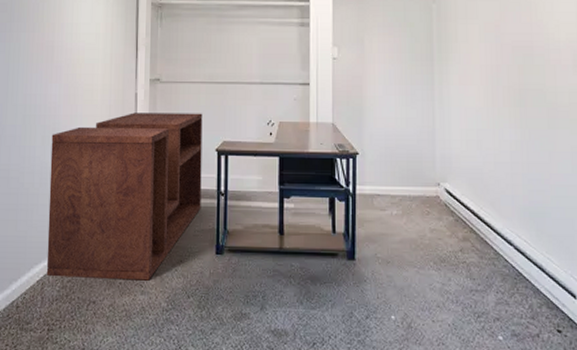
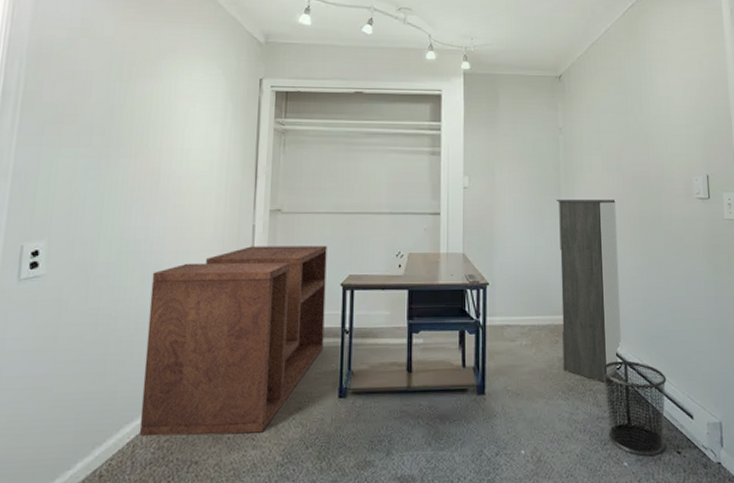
storage cabinet: none [429,69,499,256] -> present [556,199,623,383]
waste bin: none [475,235,547,332] -> present [601,360,667,456]

